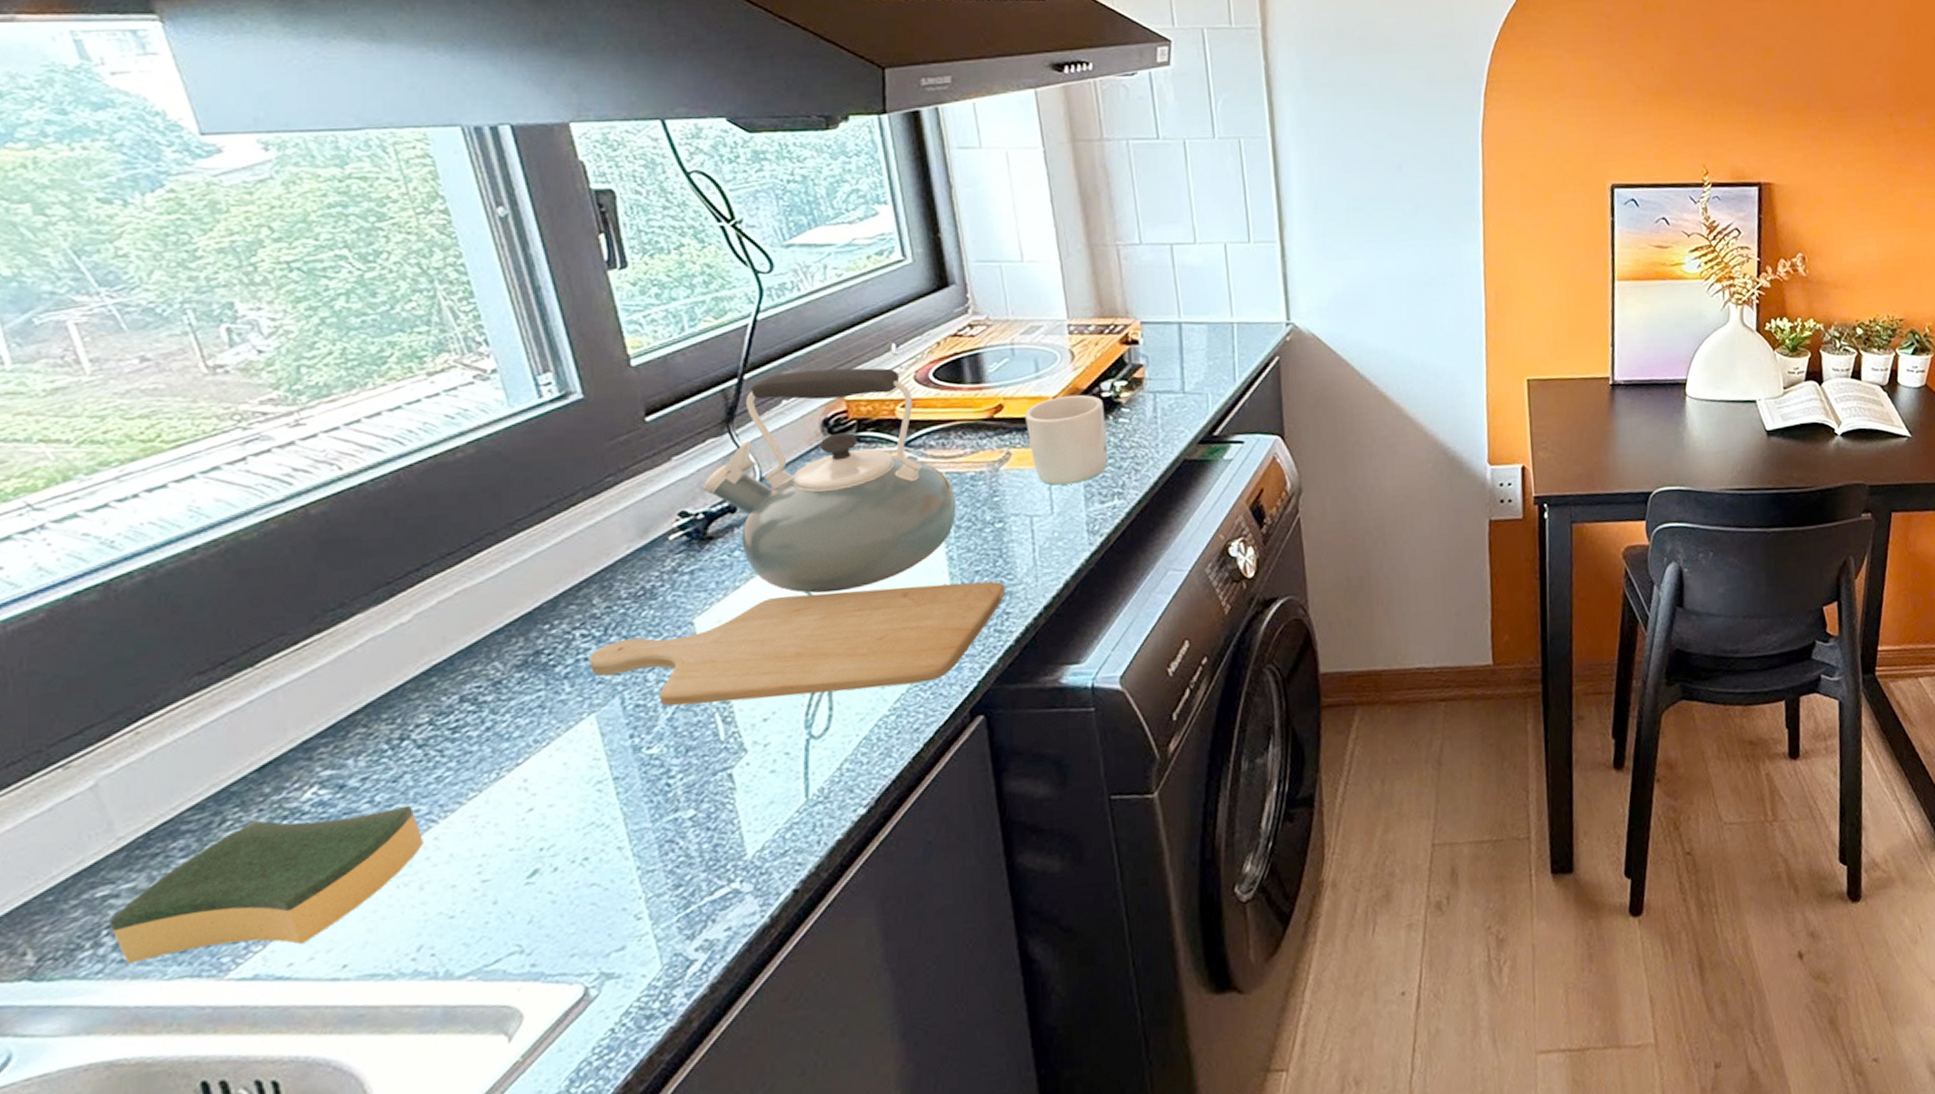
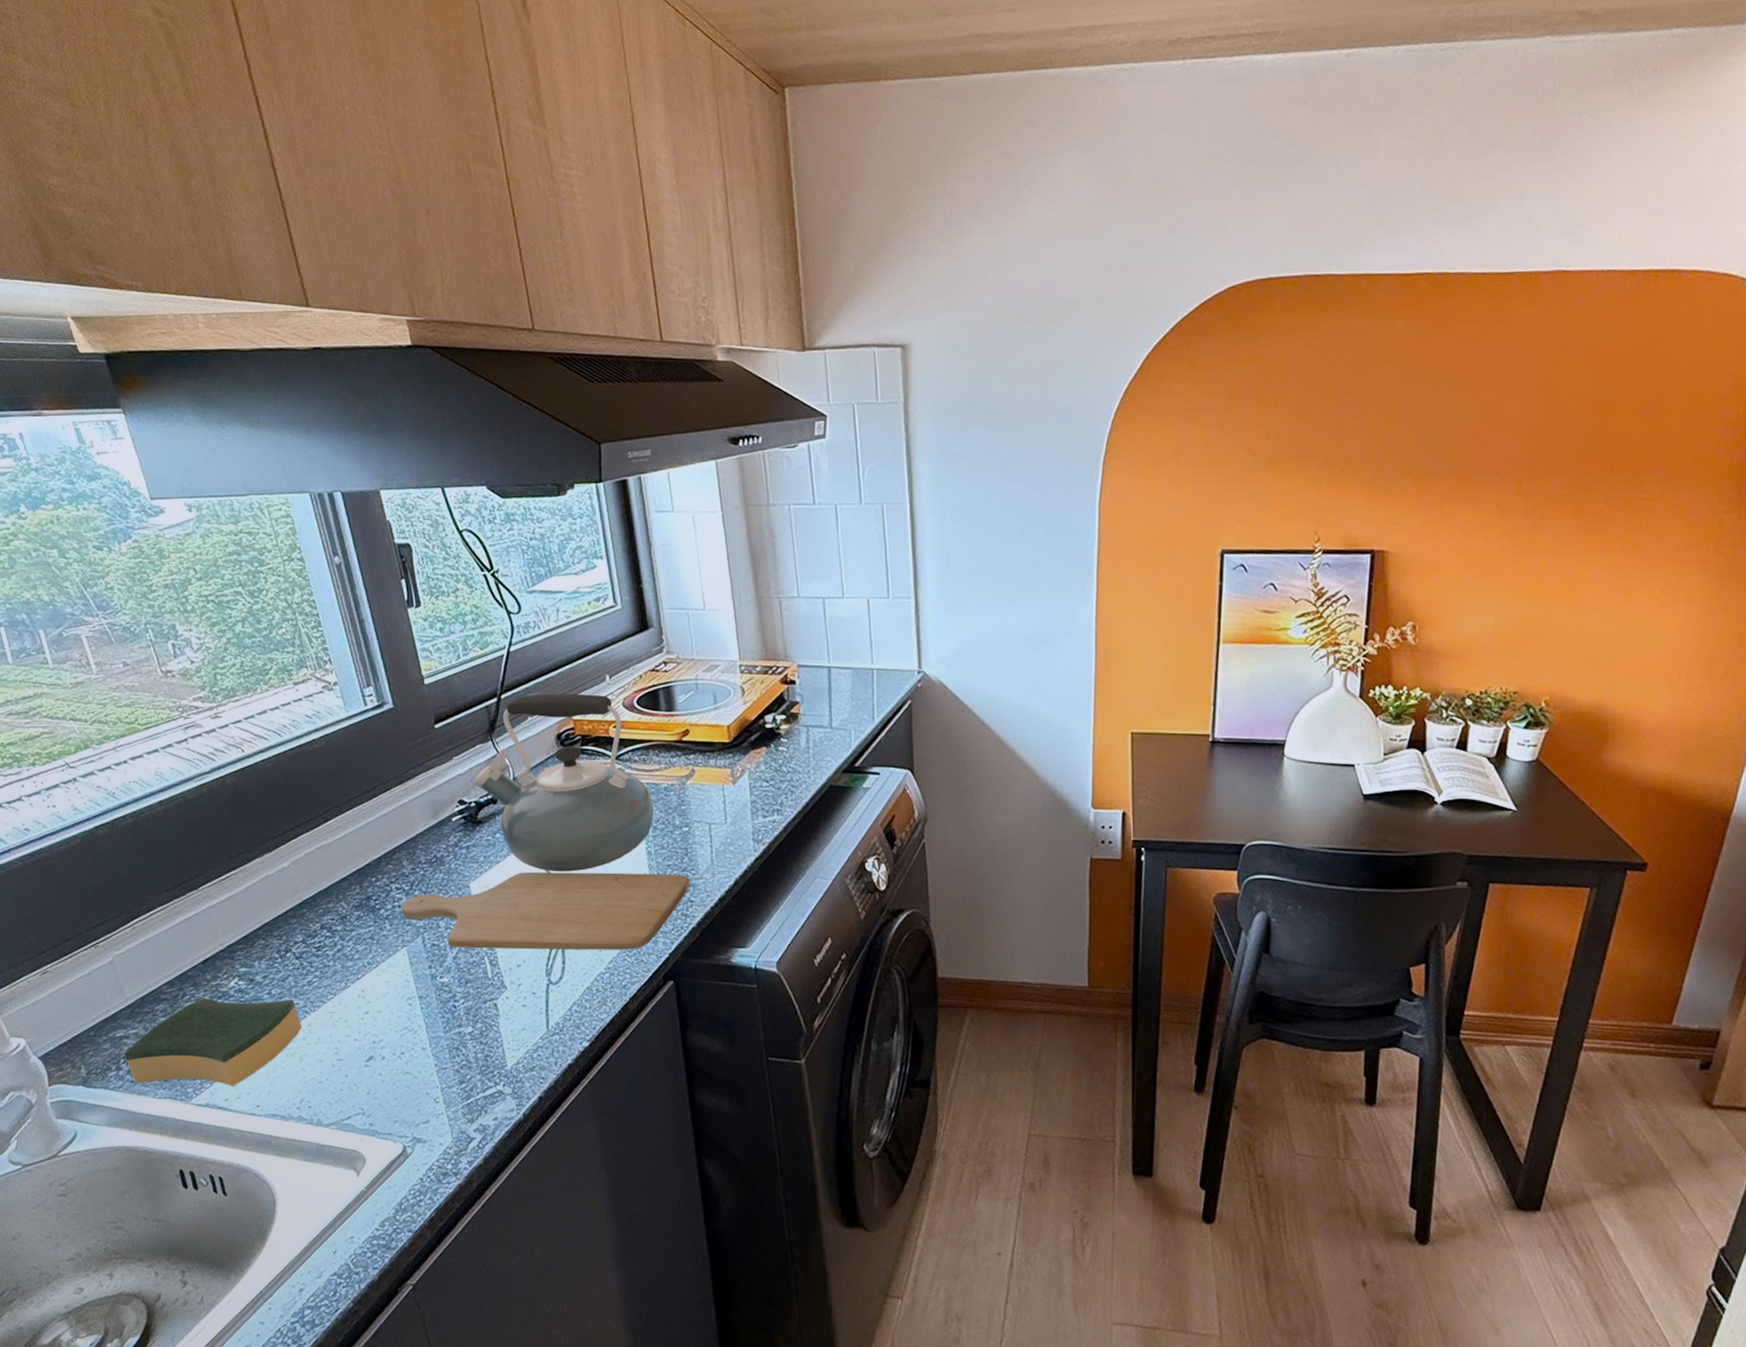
mug: present [1025,394,1108,486] -> none [706,725,770,800]

